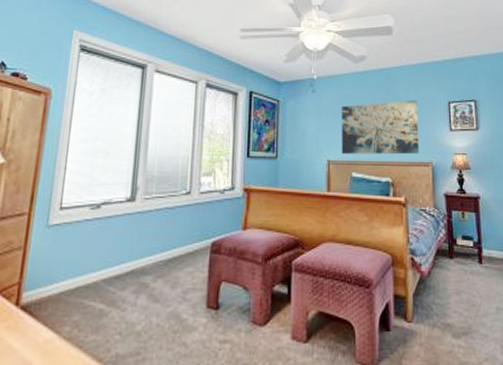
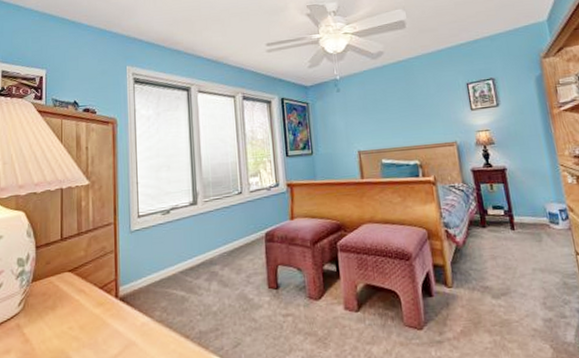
wall art: present [341,100,420,155] -> none [366,85,444,144]

